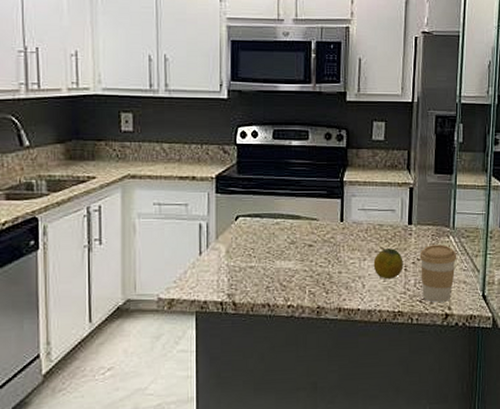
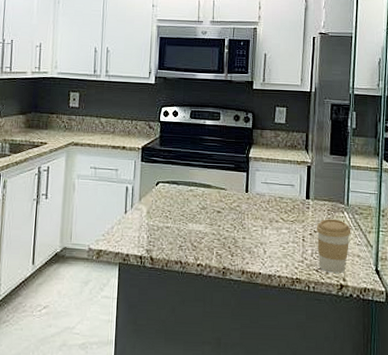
fruit: present [373,248,403,280] -> none [274,219,301,248]

